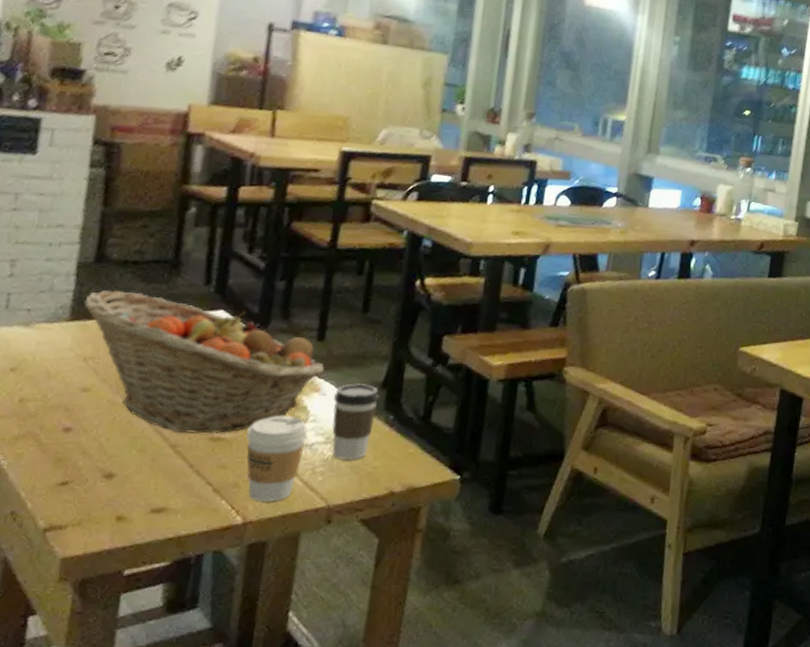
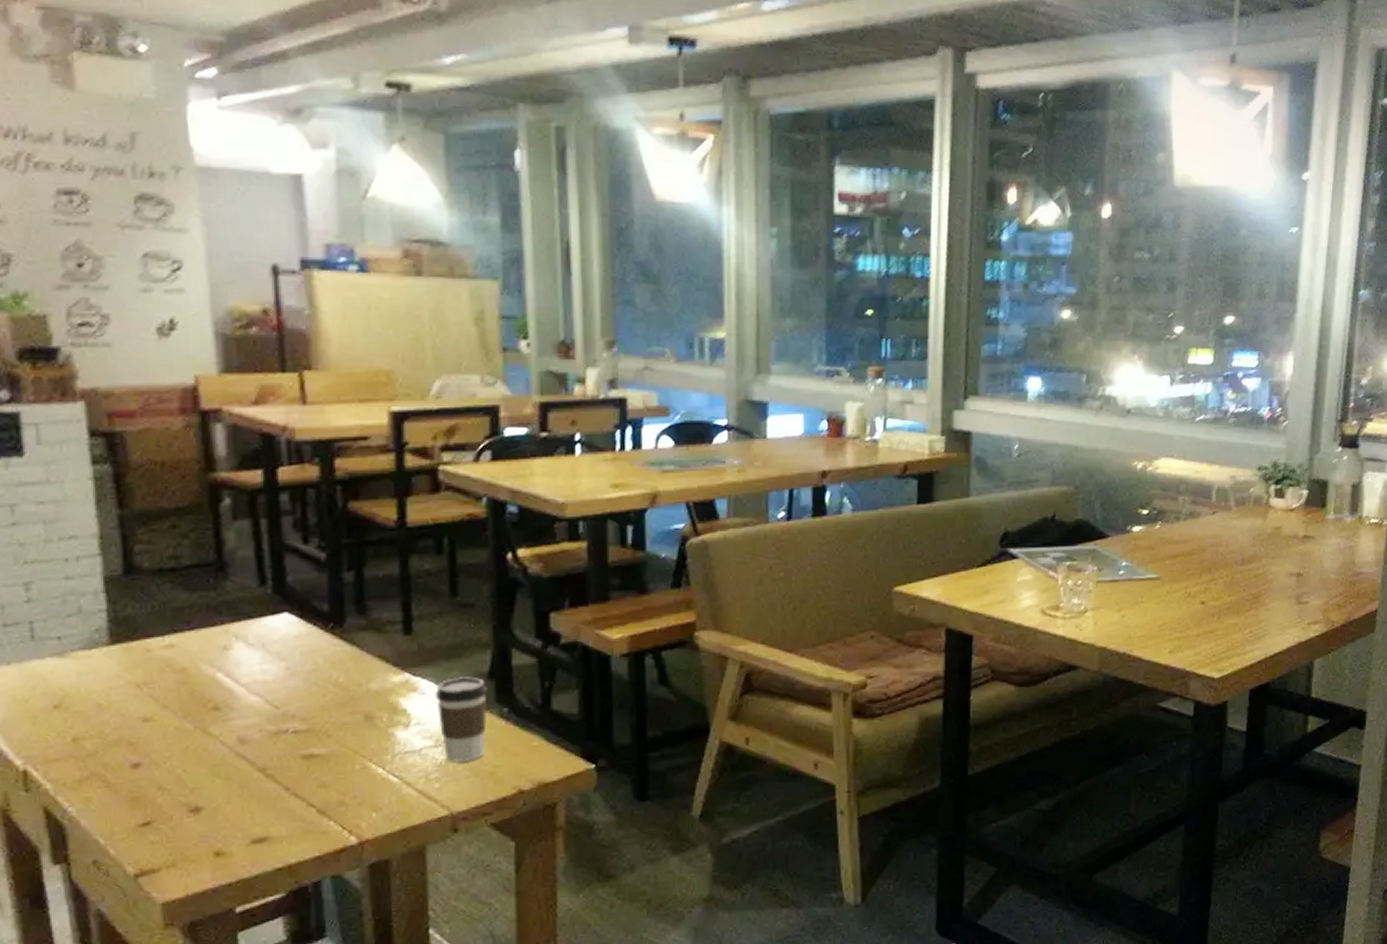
fruit basket: present [84,290,325,434] -> none [122,603,419,754]
coffee cup: present [246,415,308,502] -> none [343,721,412,818]

